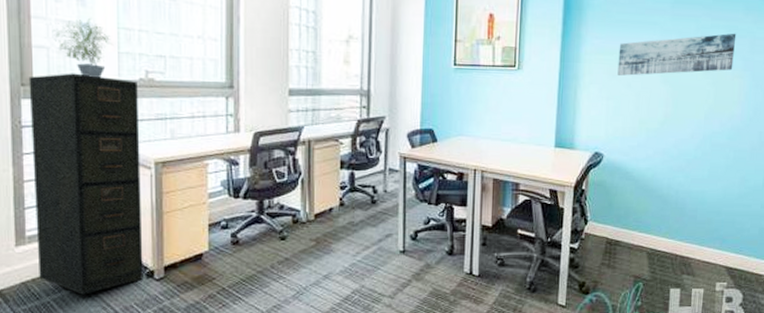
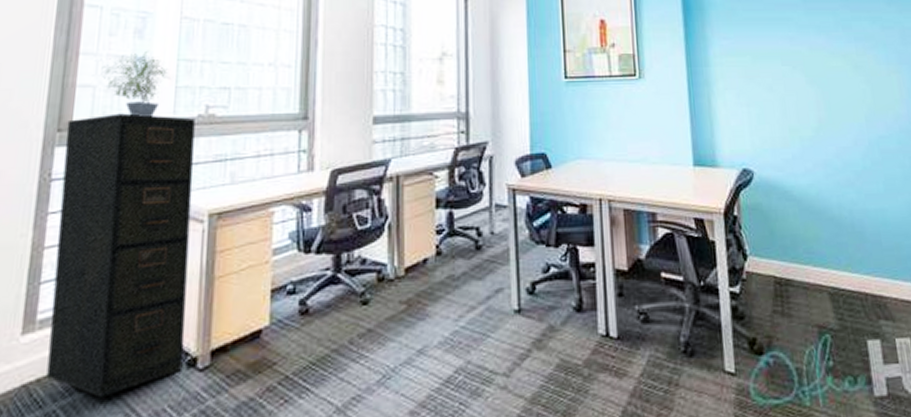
wall art: present [617,33,737,77] -> none [751,24,887,80]

